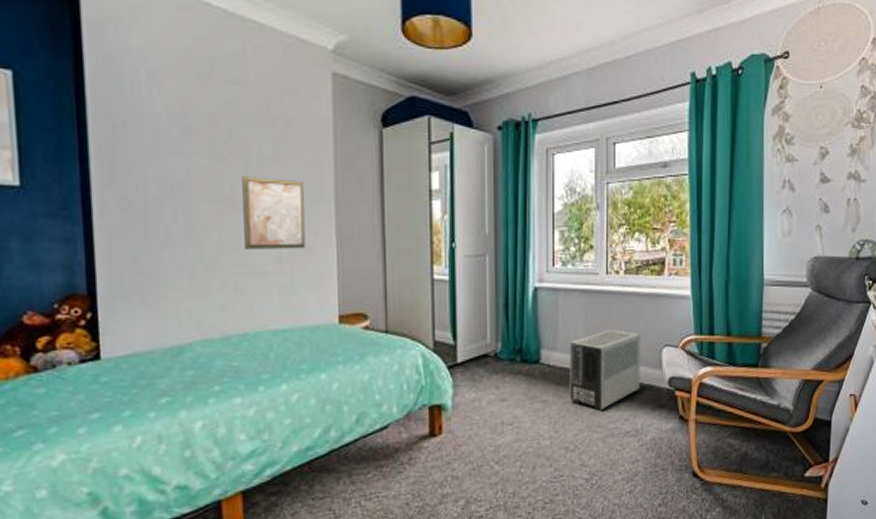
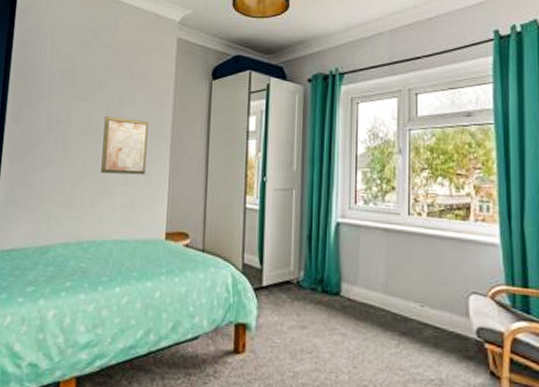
air purifier: present [569,329,641,412] -> none [369,270,445,354]

